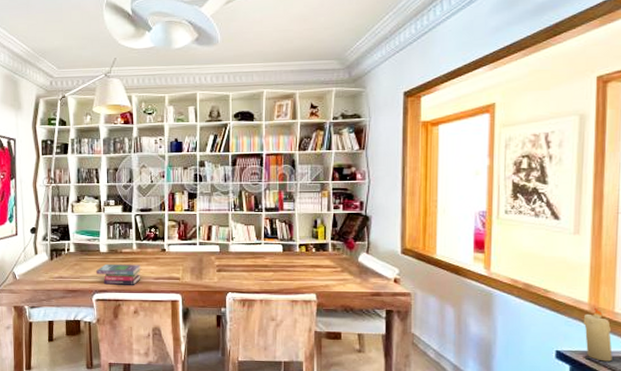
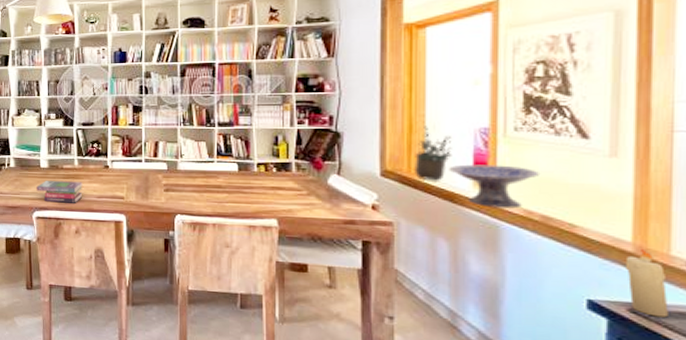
potted plant: none [427,210,458,258] -> present [413,126,452,183]
decorative bowl: none [455,242,524,278] -> present [449,164,541,209]

